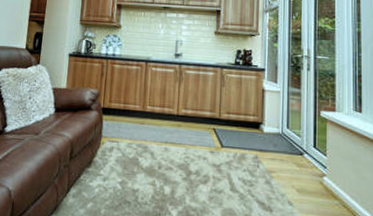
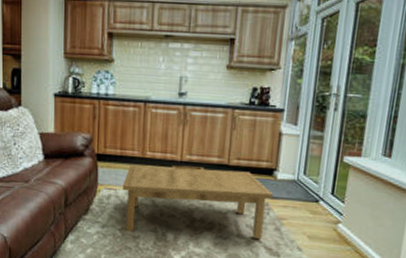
coffee table: none [124,118,262,192] -> present [122,165,274,239]

